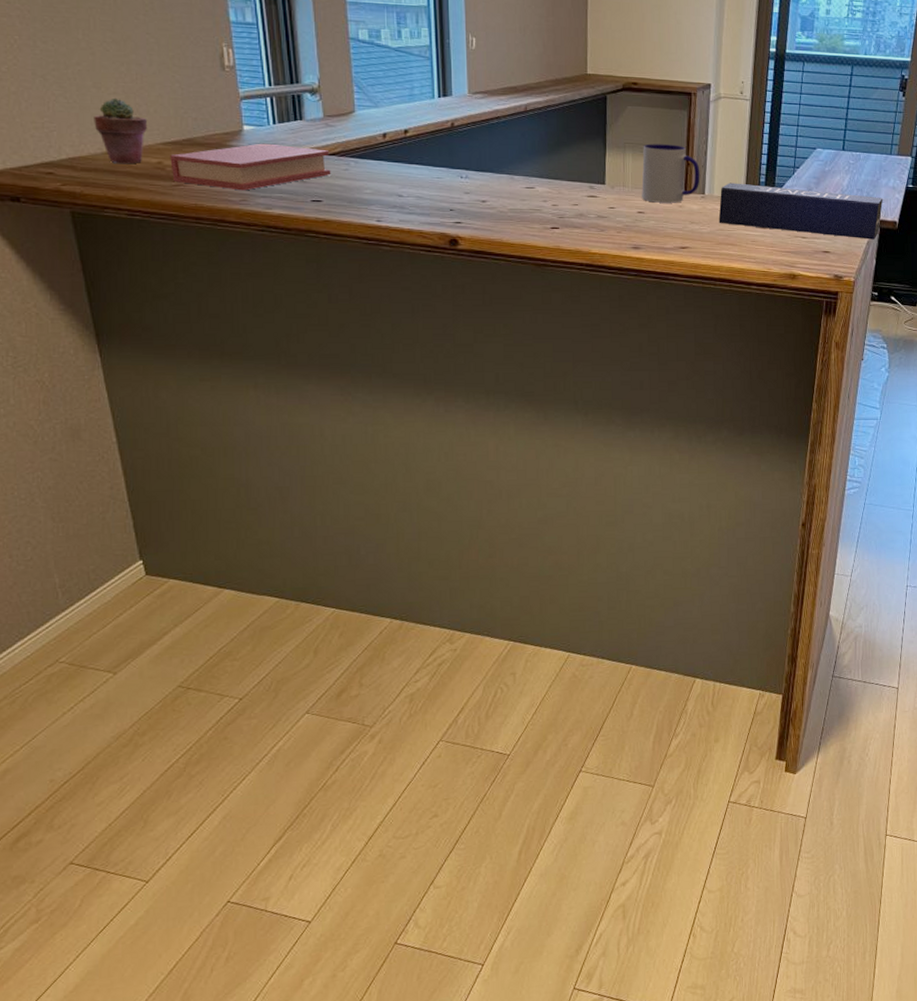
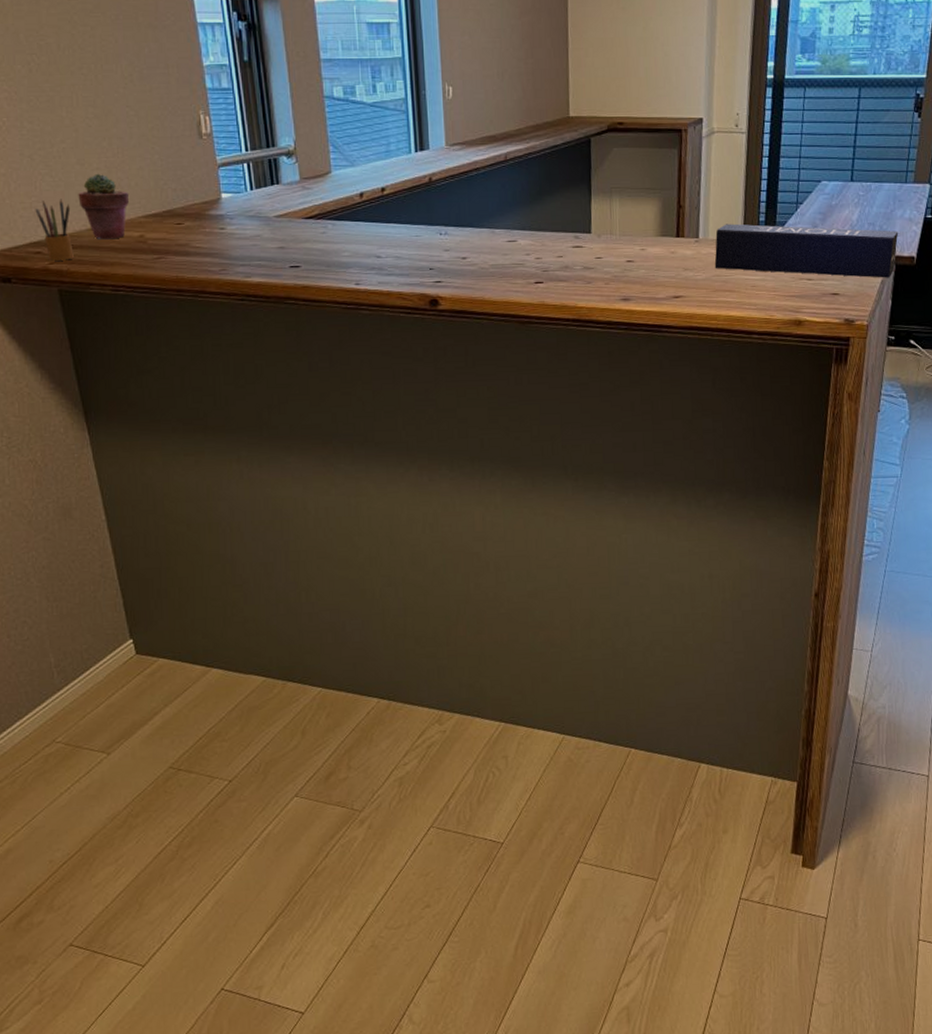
pencil box: none [47,121,88,183] -> present [35,199,74,261]
book: present [170,143,331,191] -> none [151,210,309,260]
mug: present [641,144,700,203] -> none [630,186,694,250]

